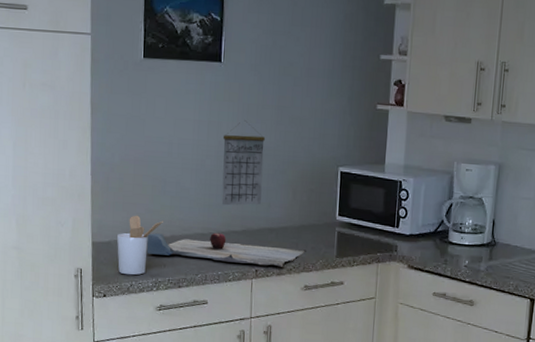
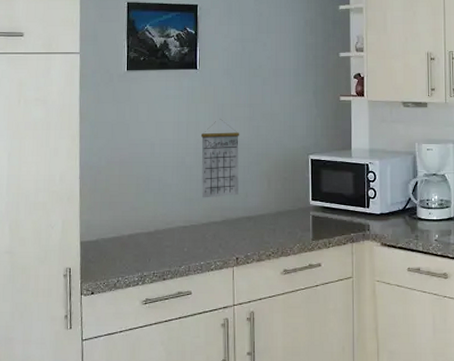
utensil holder: present [116,215,163,276] -> none [103,213,147,271]
cutting board: present [146,233,307,267] -> none [132,224,284,253]

